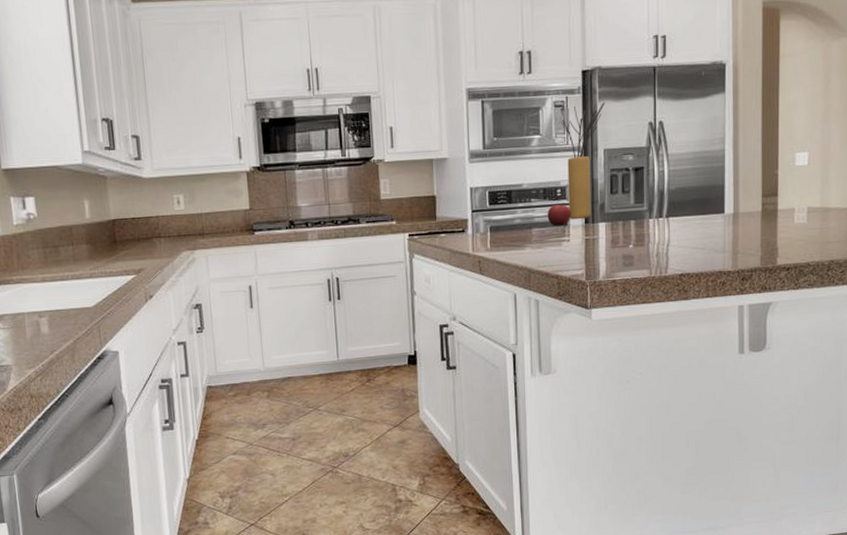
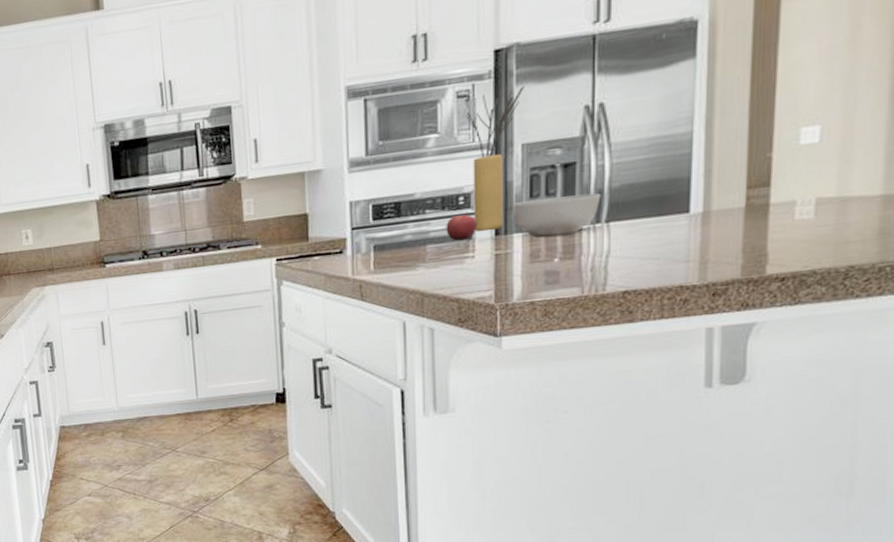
bowl: none [597,193,662,228] -> present [512,193,601,239]

